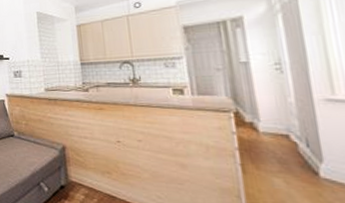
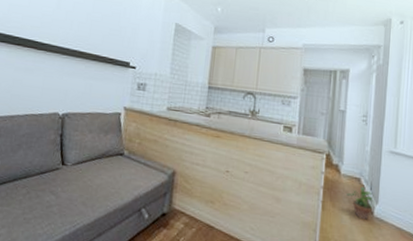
potted plant: none [273,145,317,182] -> present [346,187,375,220]

